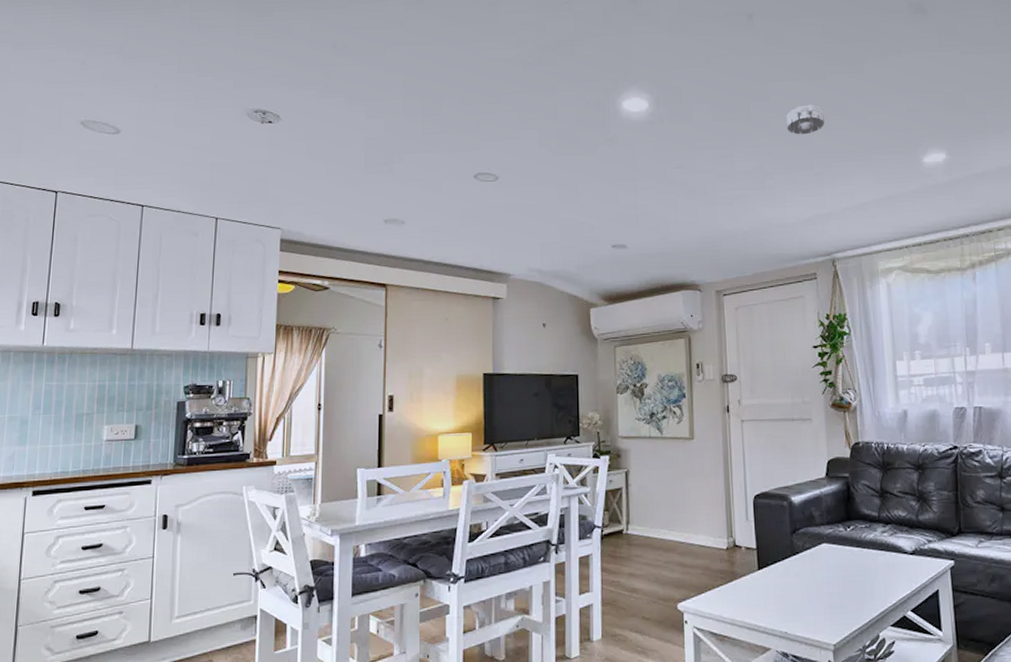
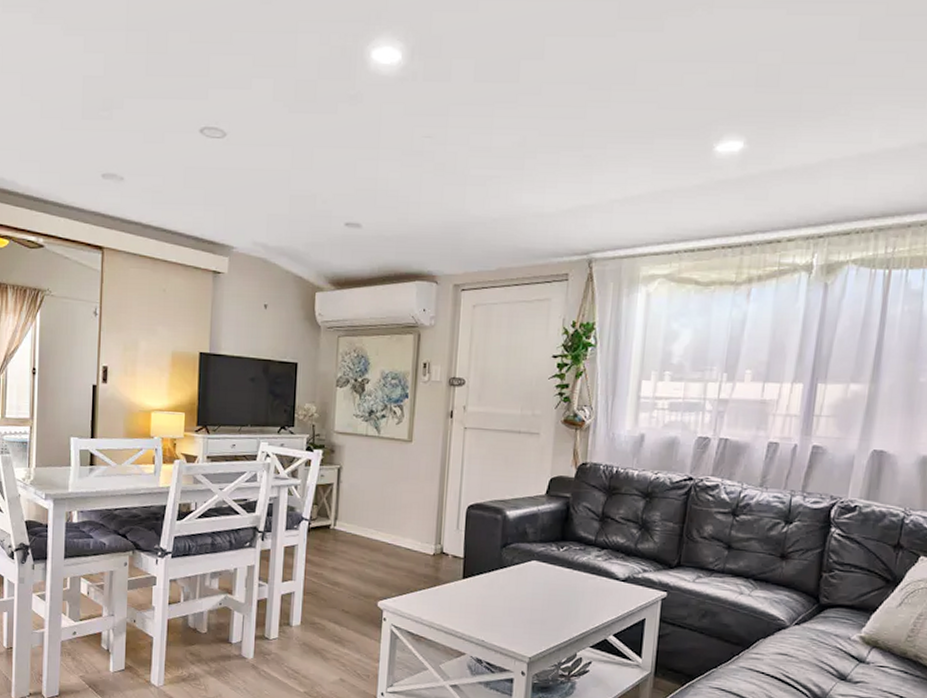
smoke detector: present [786,104,825,135] -> none [560,68,607,107]

